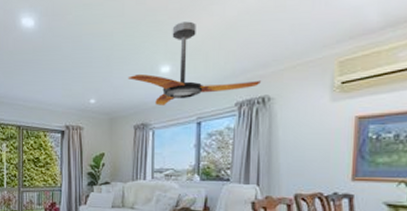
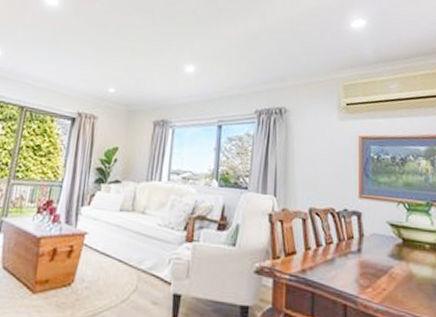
ceiling fan: present [127,21,261,105] -> none [151,28,278,104]

